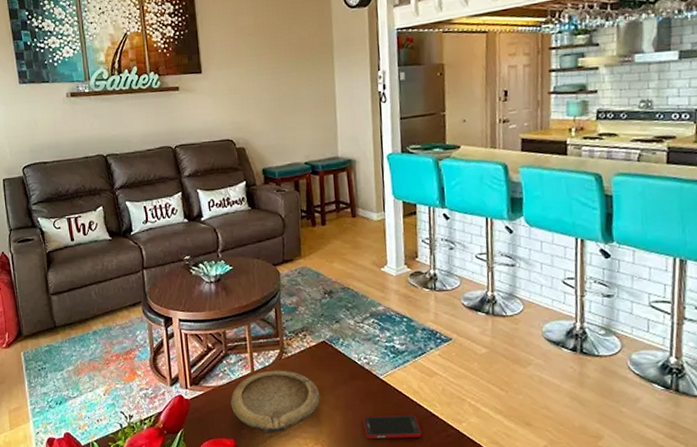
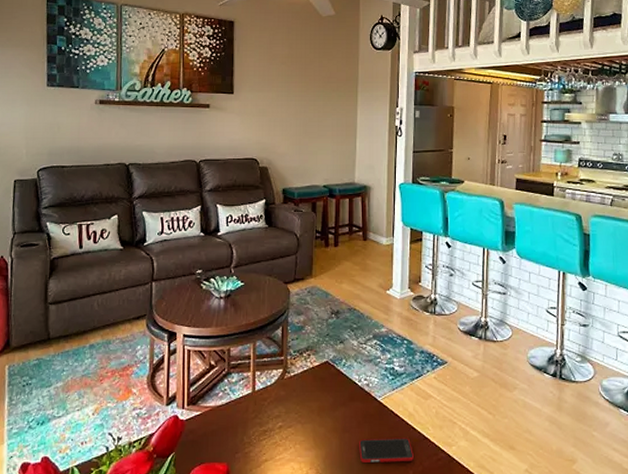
bowl: present [230,370,320,433] -> none [227,390,319,457]

